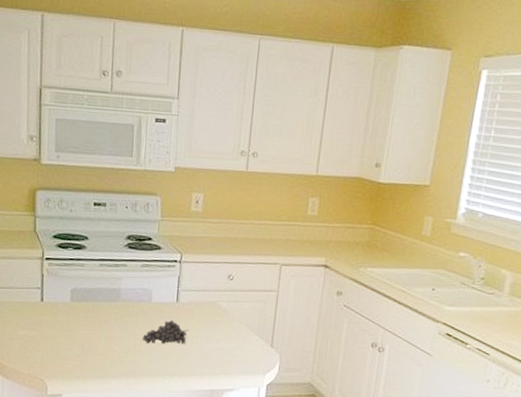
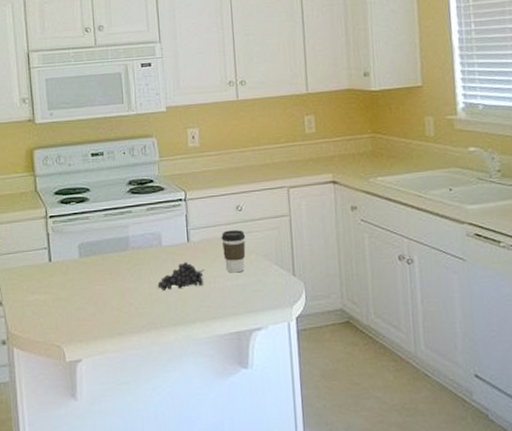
coffee cup: none [209,296,233,337] -> present [221,230,246,273]

